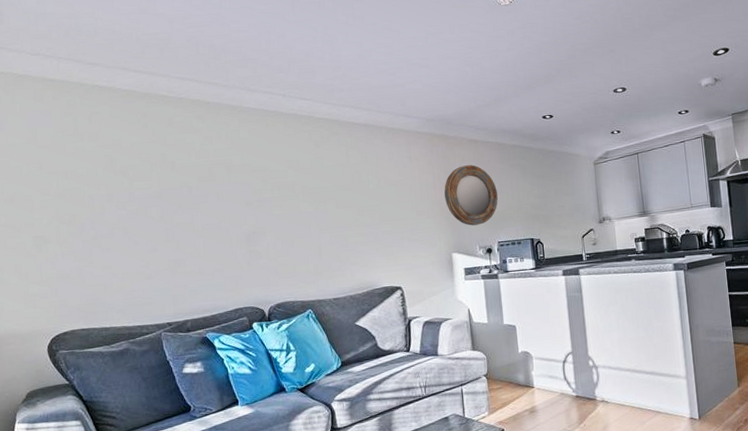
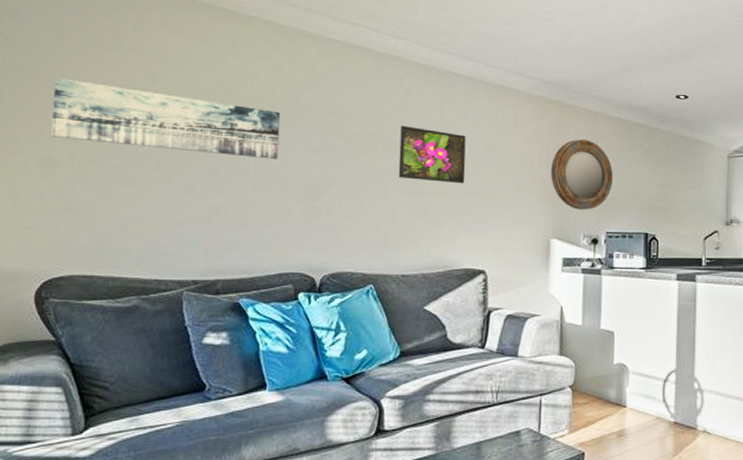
wall art: none [35,170,220,220] -> present [51,78,281,159]
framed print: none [315,173,374,218] -> present [398,125,466,184]

